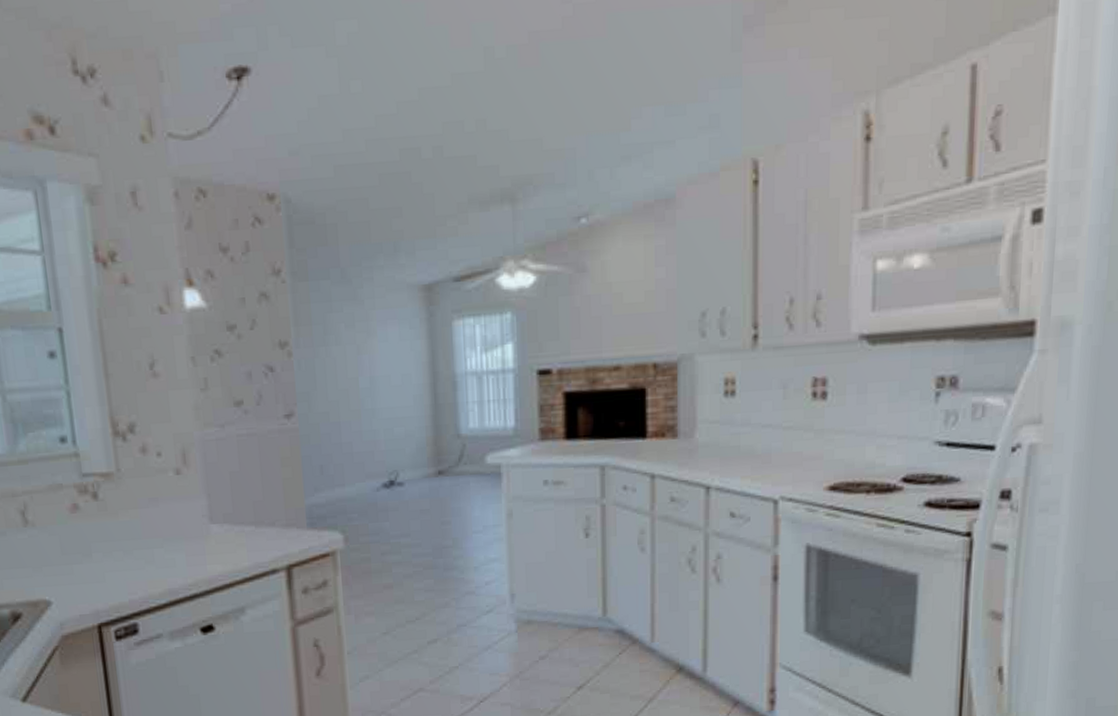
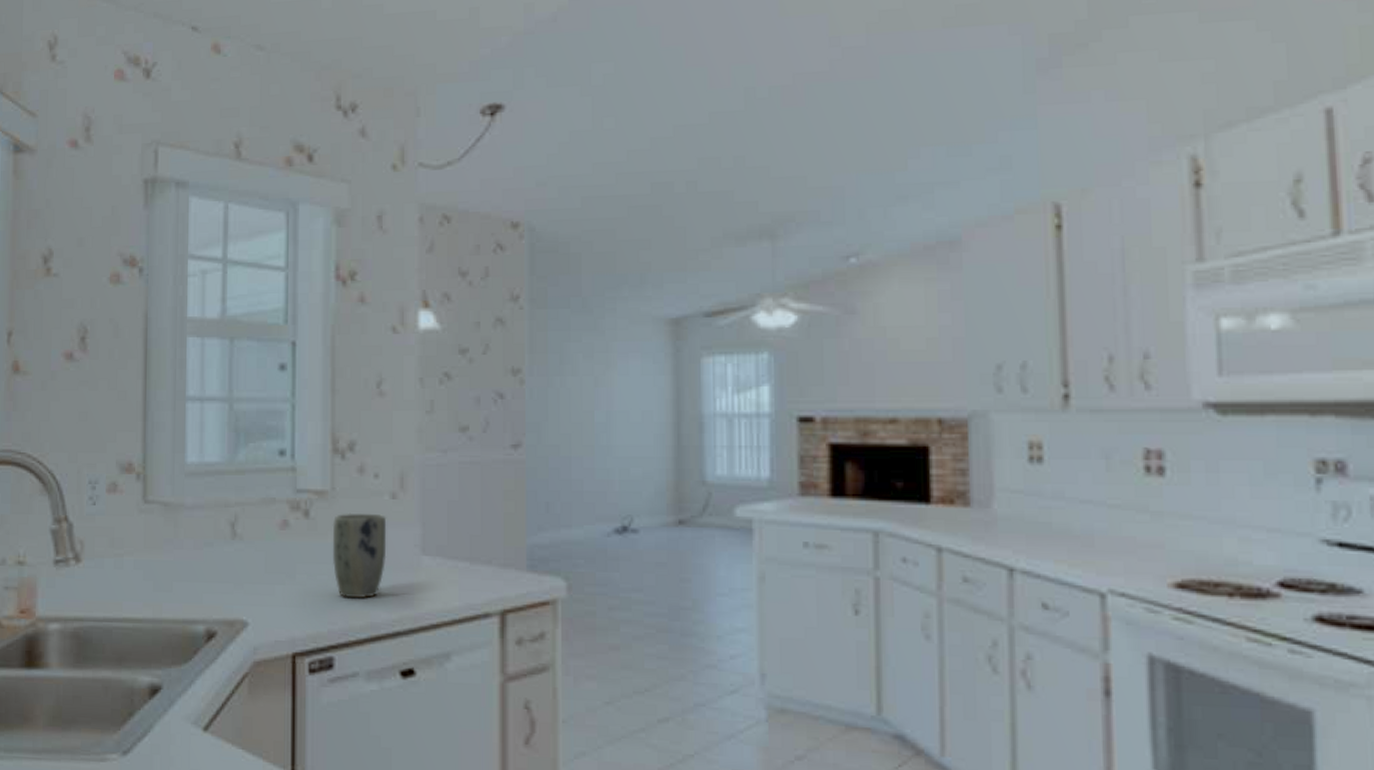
plant pot: none [121,490,177,570] -> present [332,512,387,599]

